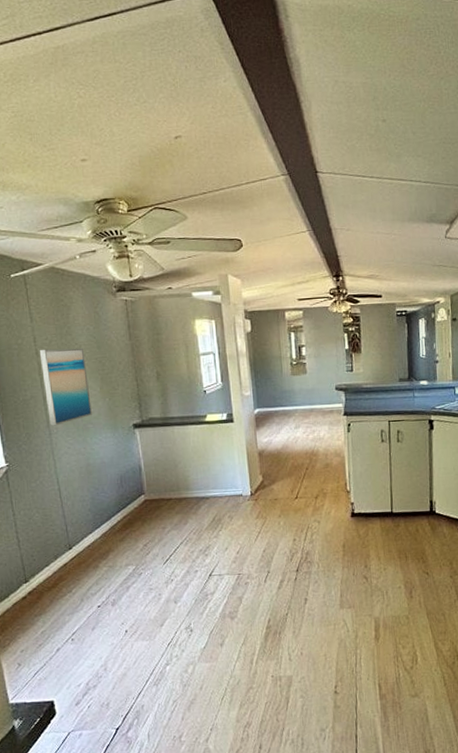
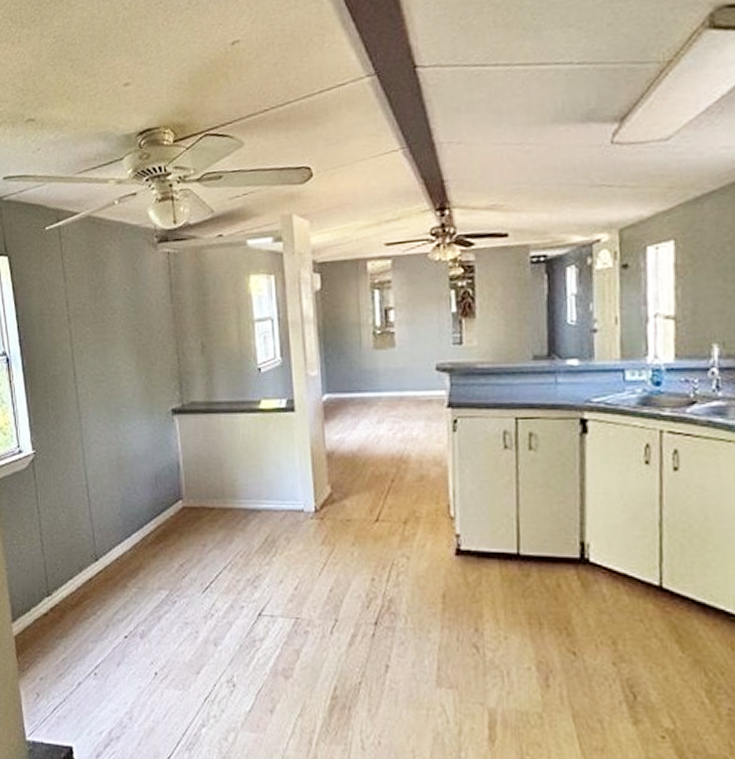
wall art: present [39,348,92,426] -> none [71,313,126,408]

